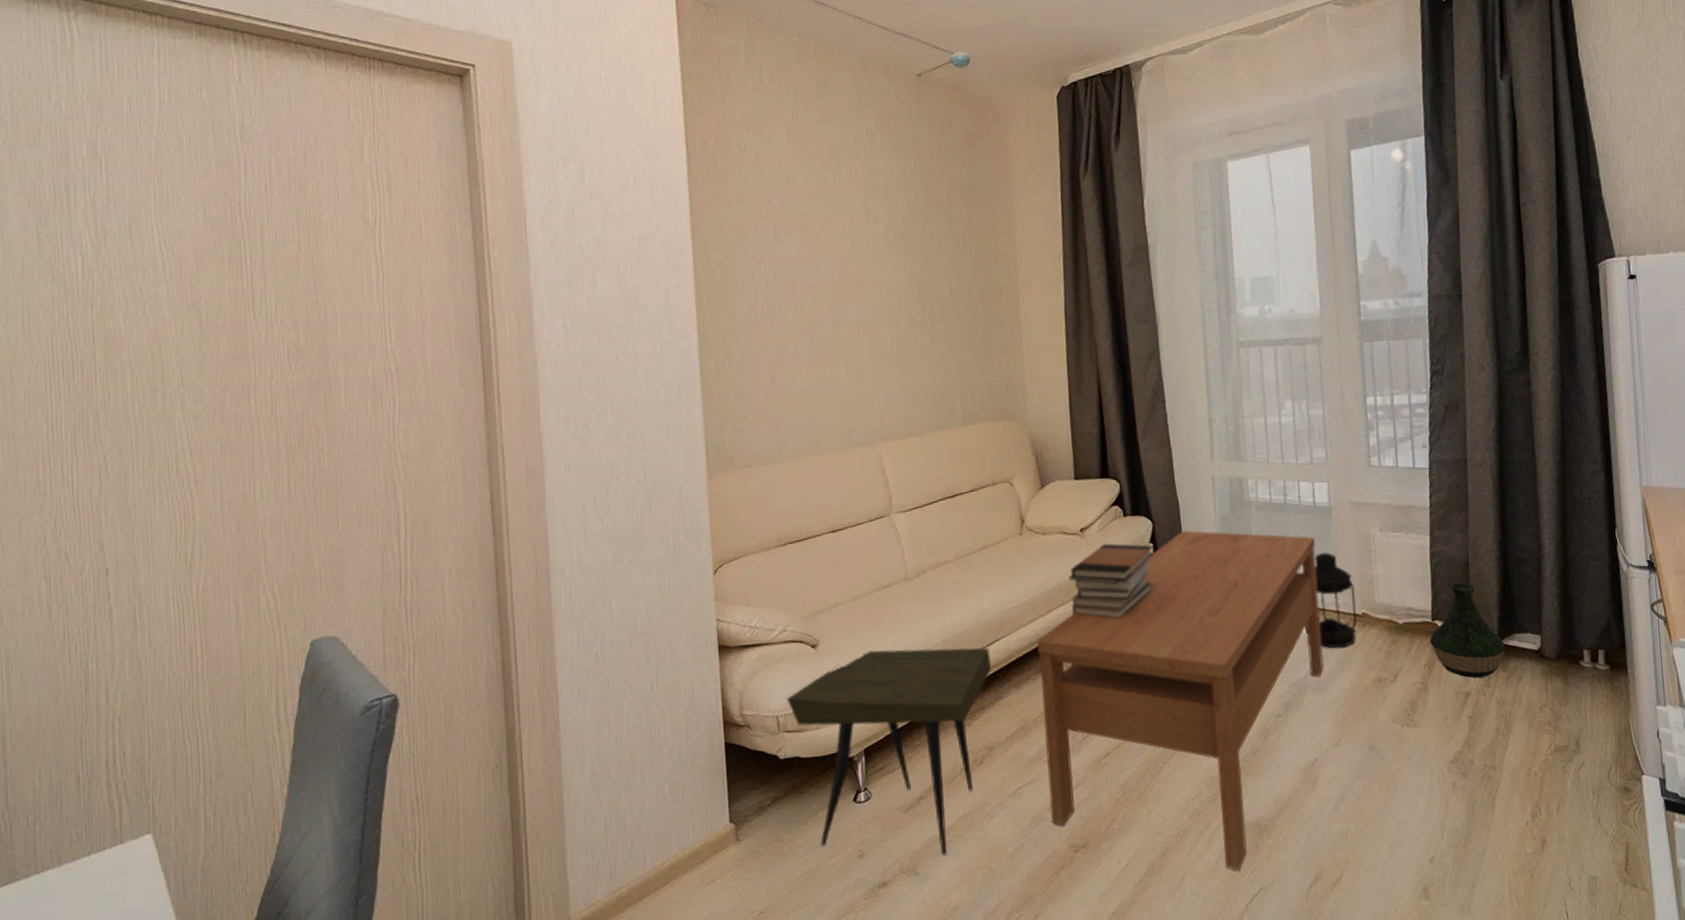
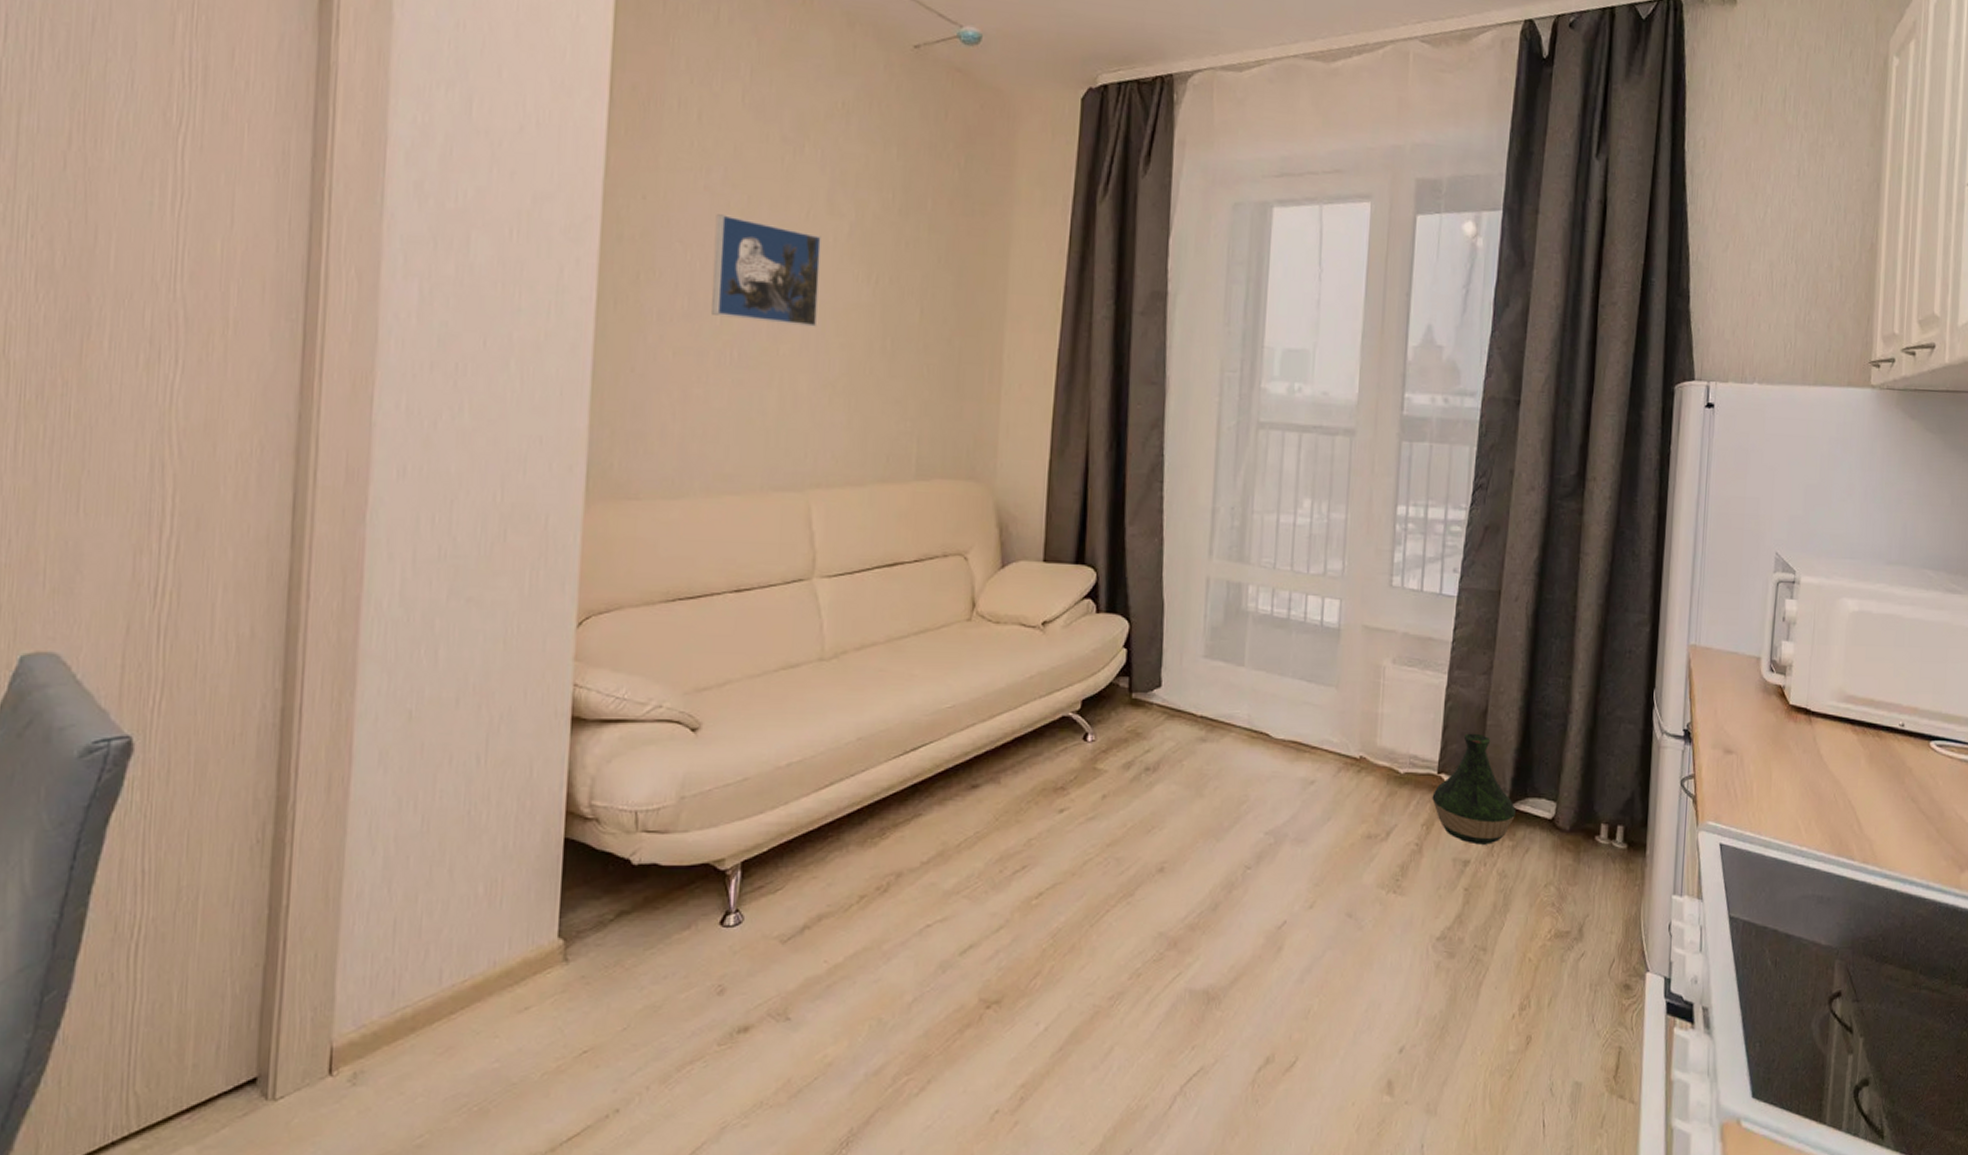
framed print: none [779,232,869,314] -> present [712,214,821,327]
side table: present [786,647,992,855] -> none [651,742,914,999]
coffee table: present [1036,530,1324,871] -> none [962,637,1316,1045]
book stack: present [1069,543,1154,620] -> none [1020,643,1127,735]
lantern: present [1304,551,1357,649] -> none [1291,680,1356,795]

